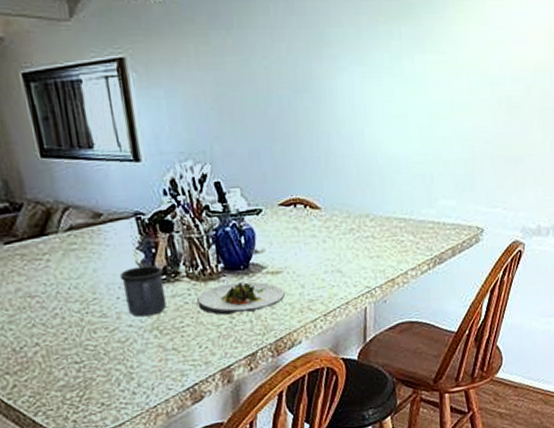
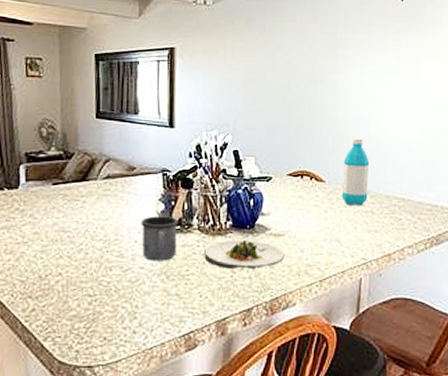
water bottle: none [339,155,368,232] -> present [341,138,370,206]

